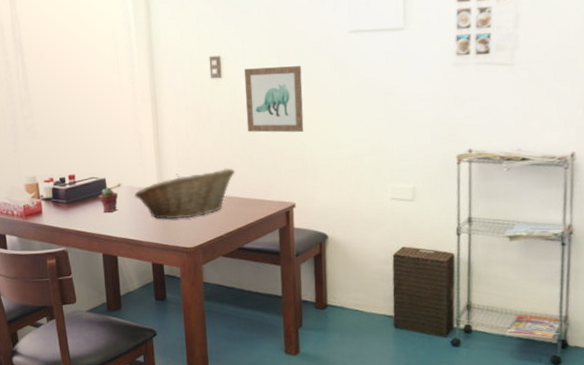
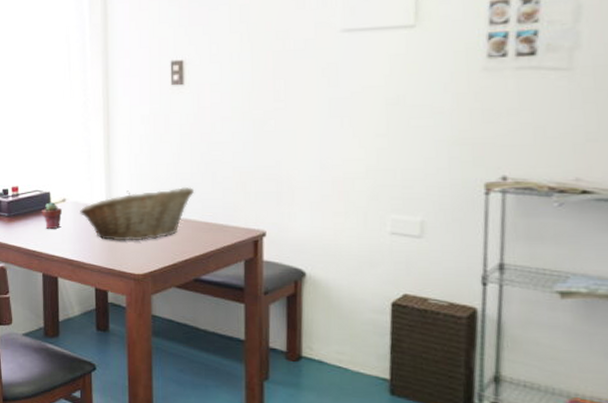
wall art: present [244,66,304,133] -> none [210,71,280,149]

